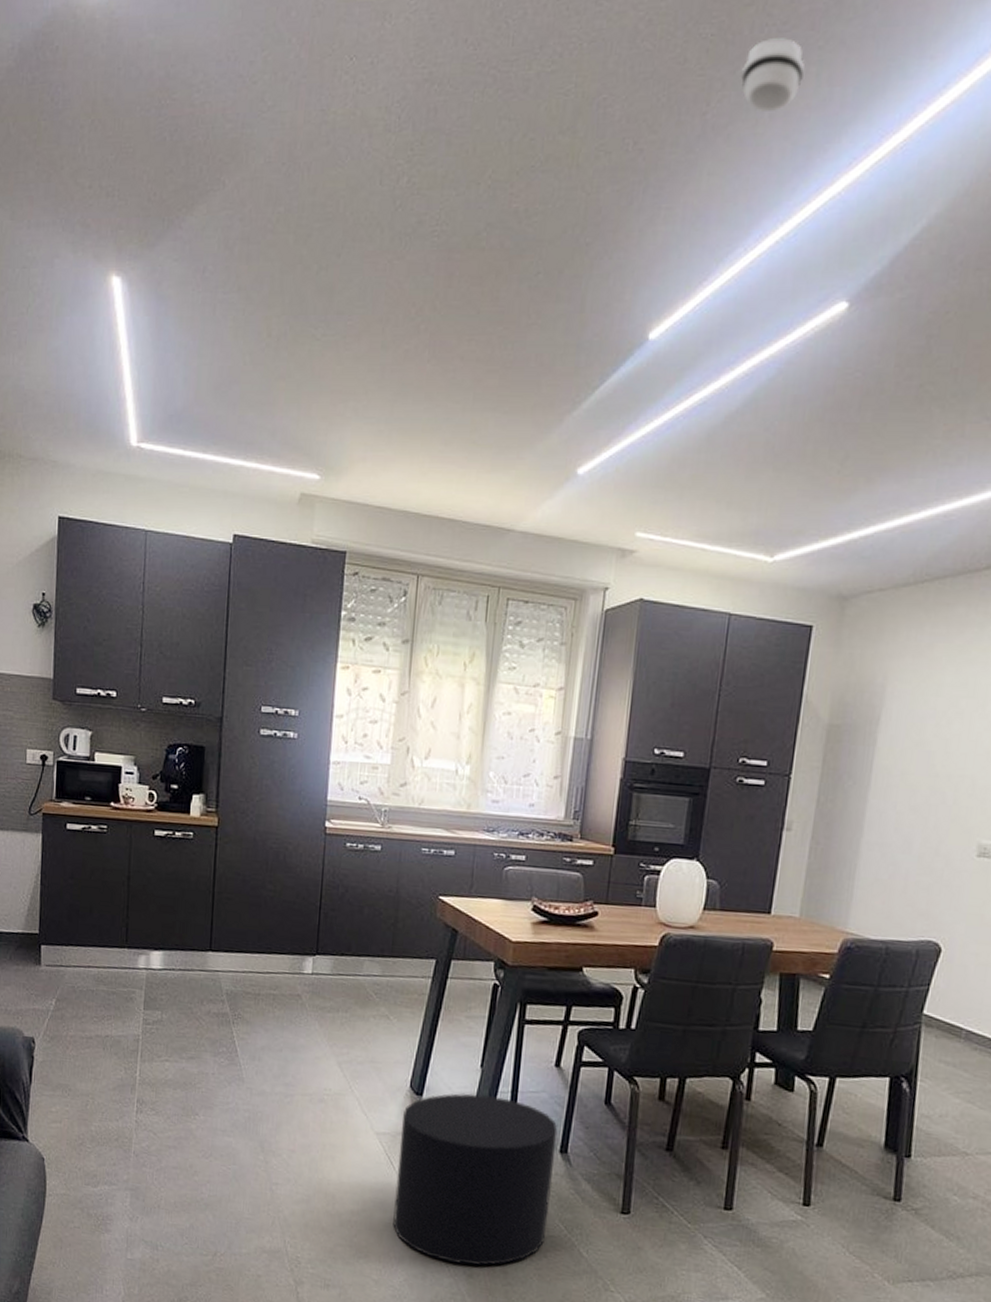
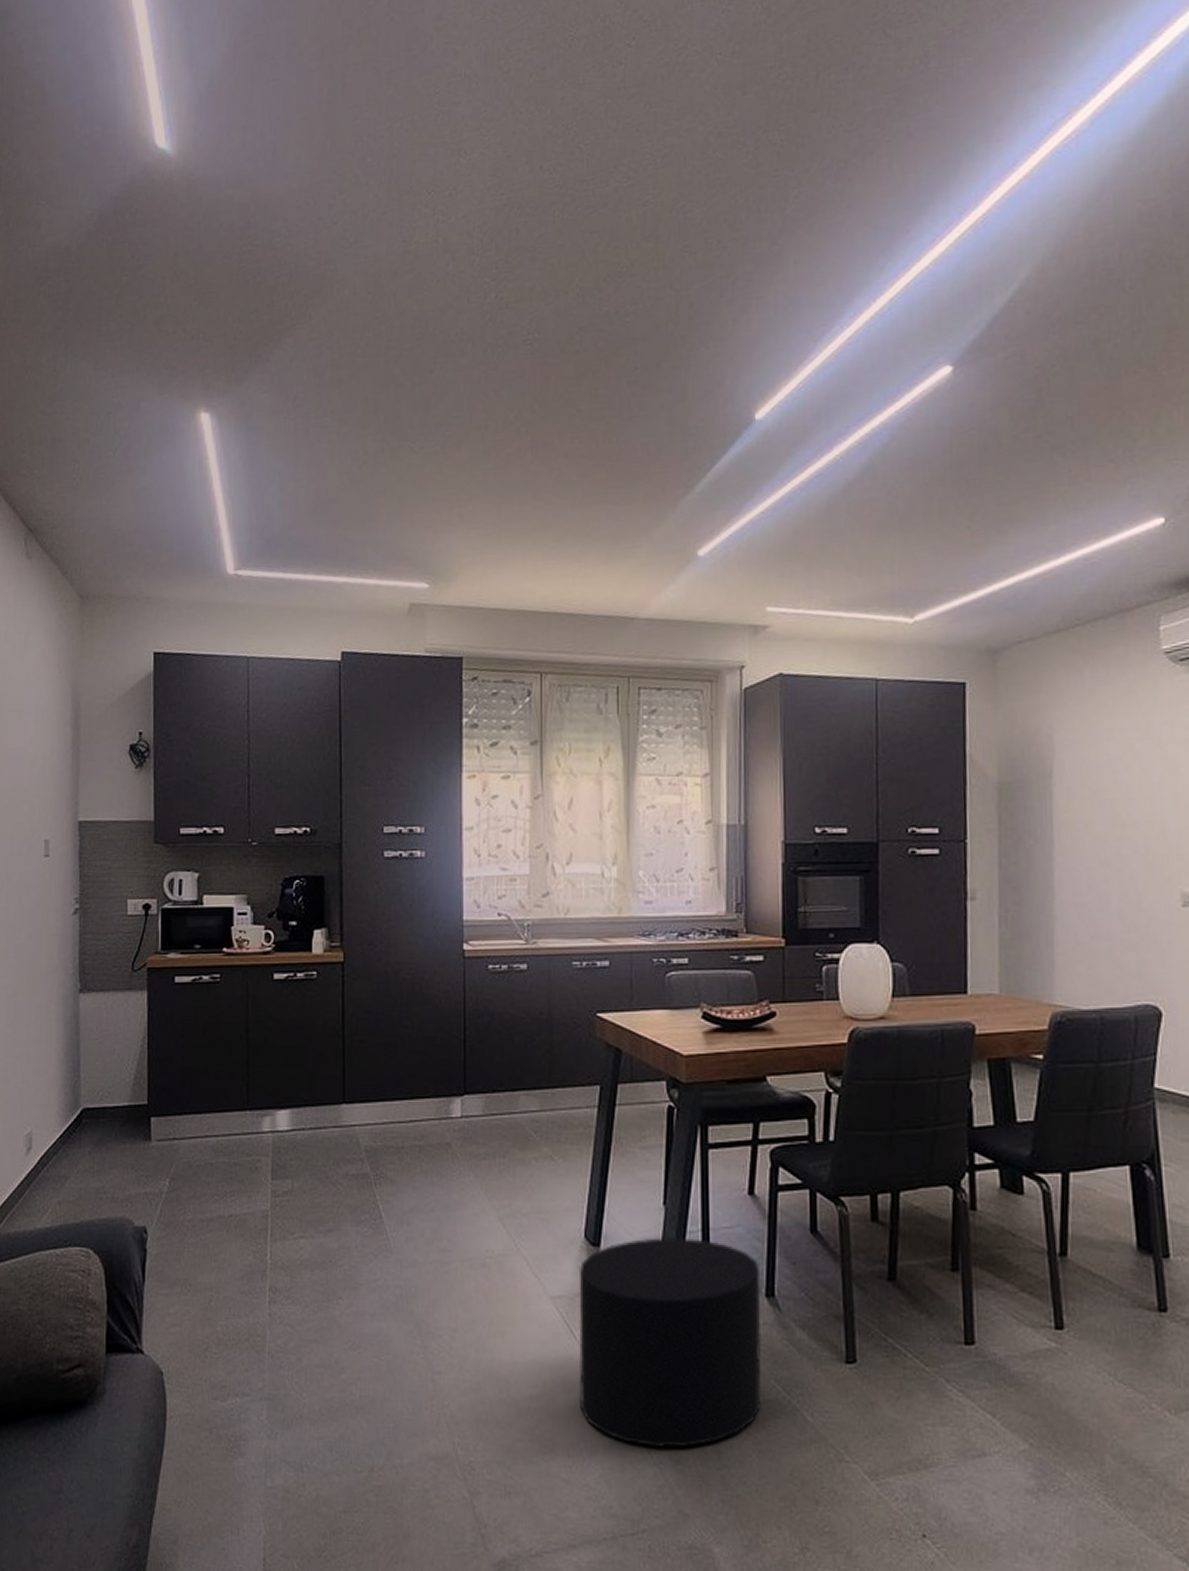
smoke detector: present [740,38,806,111] -> none [814,136,877,202]

